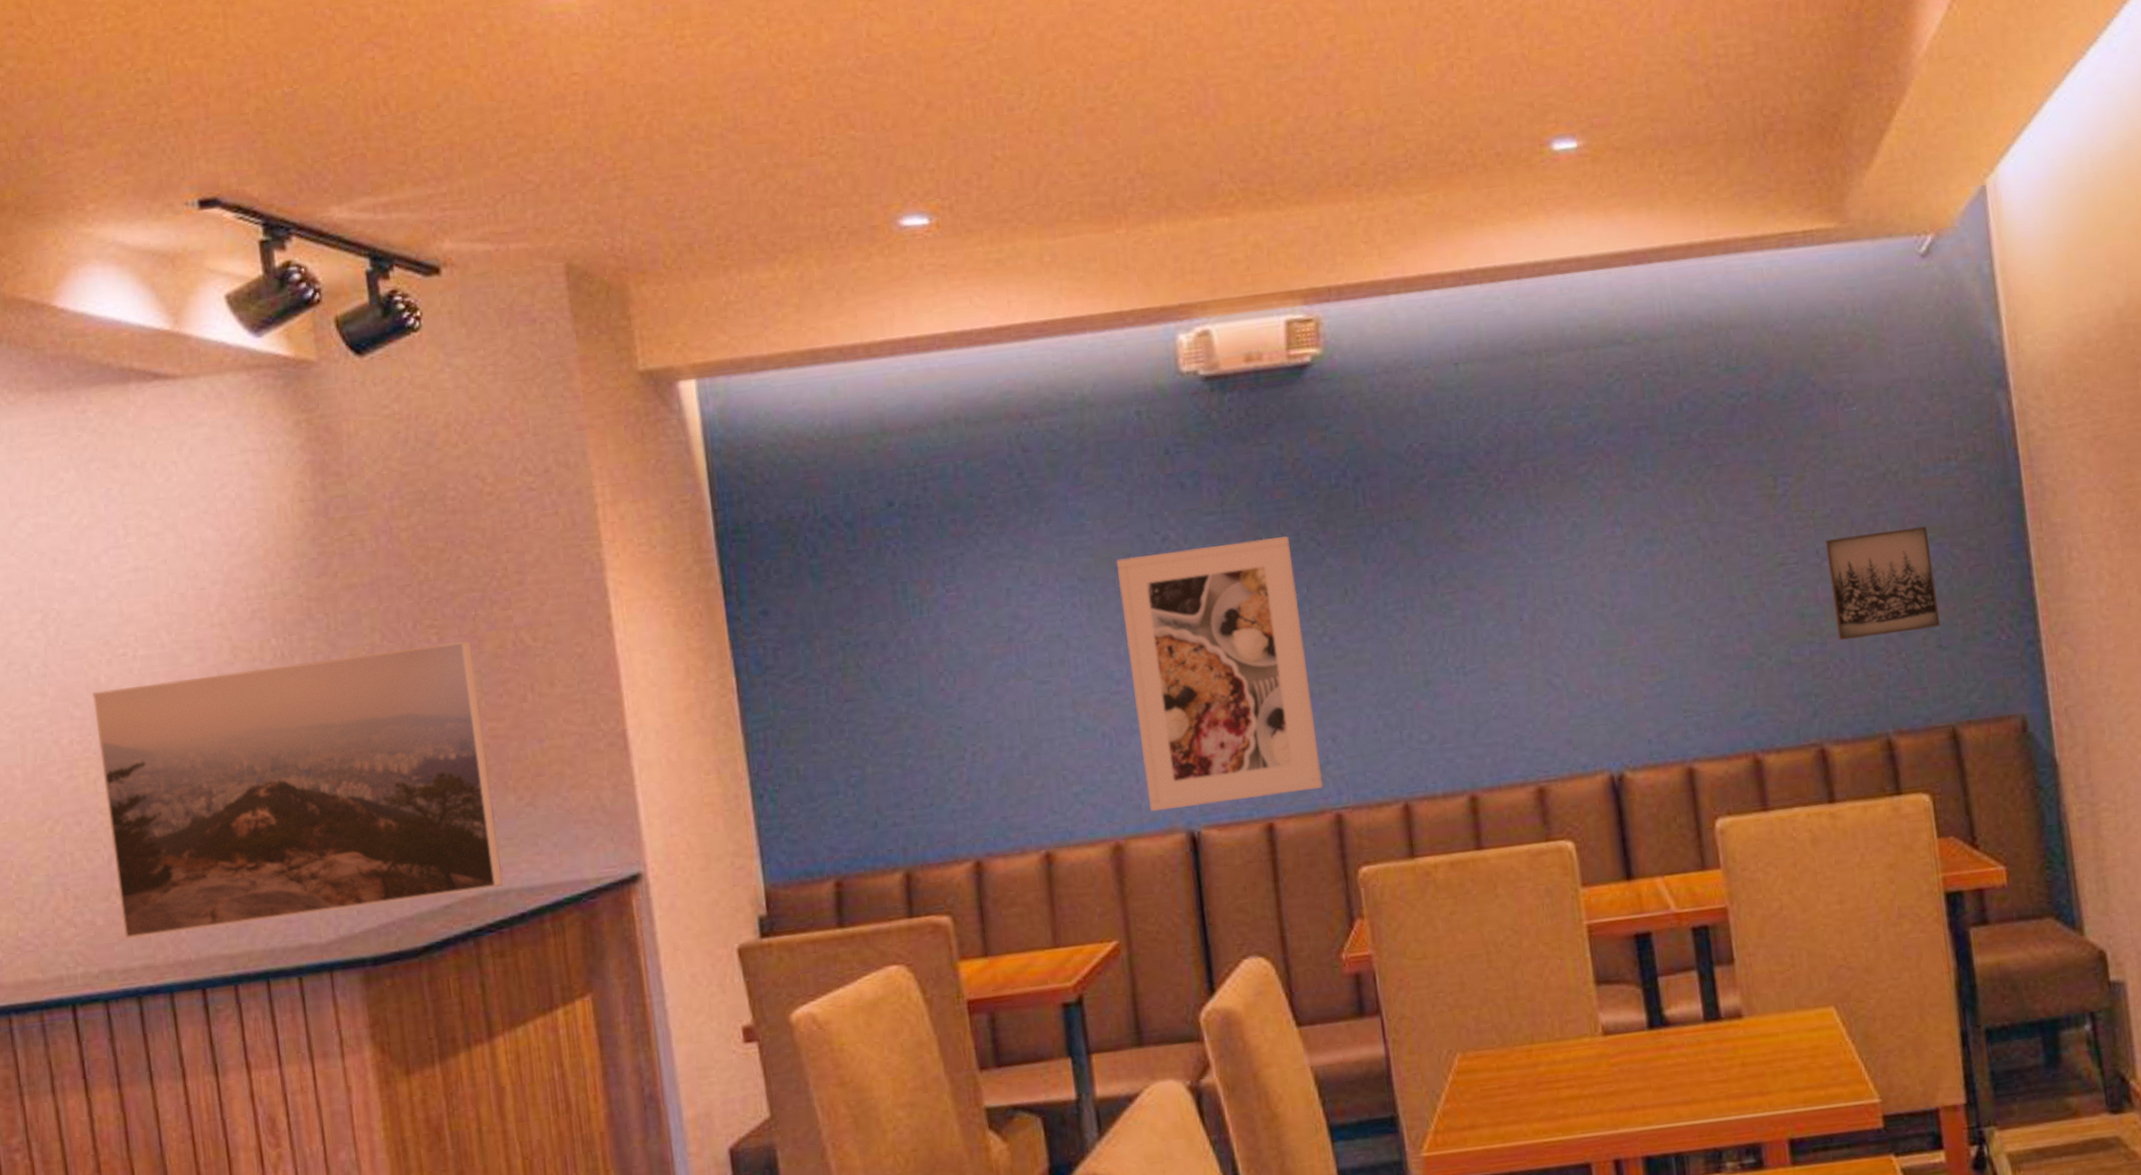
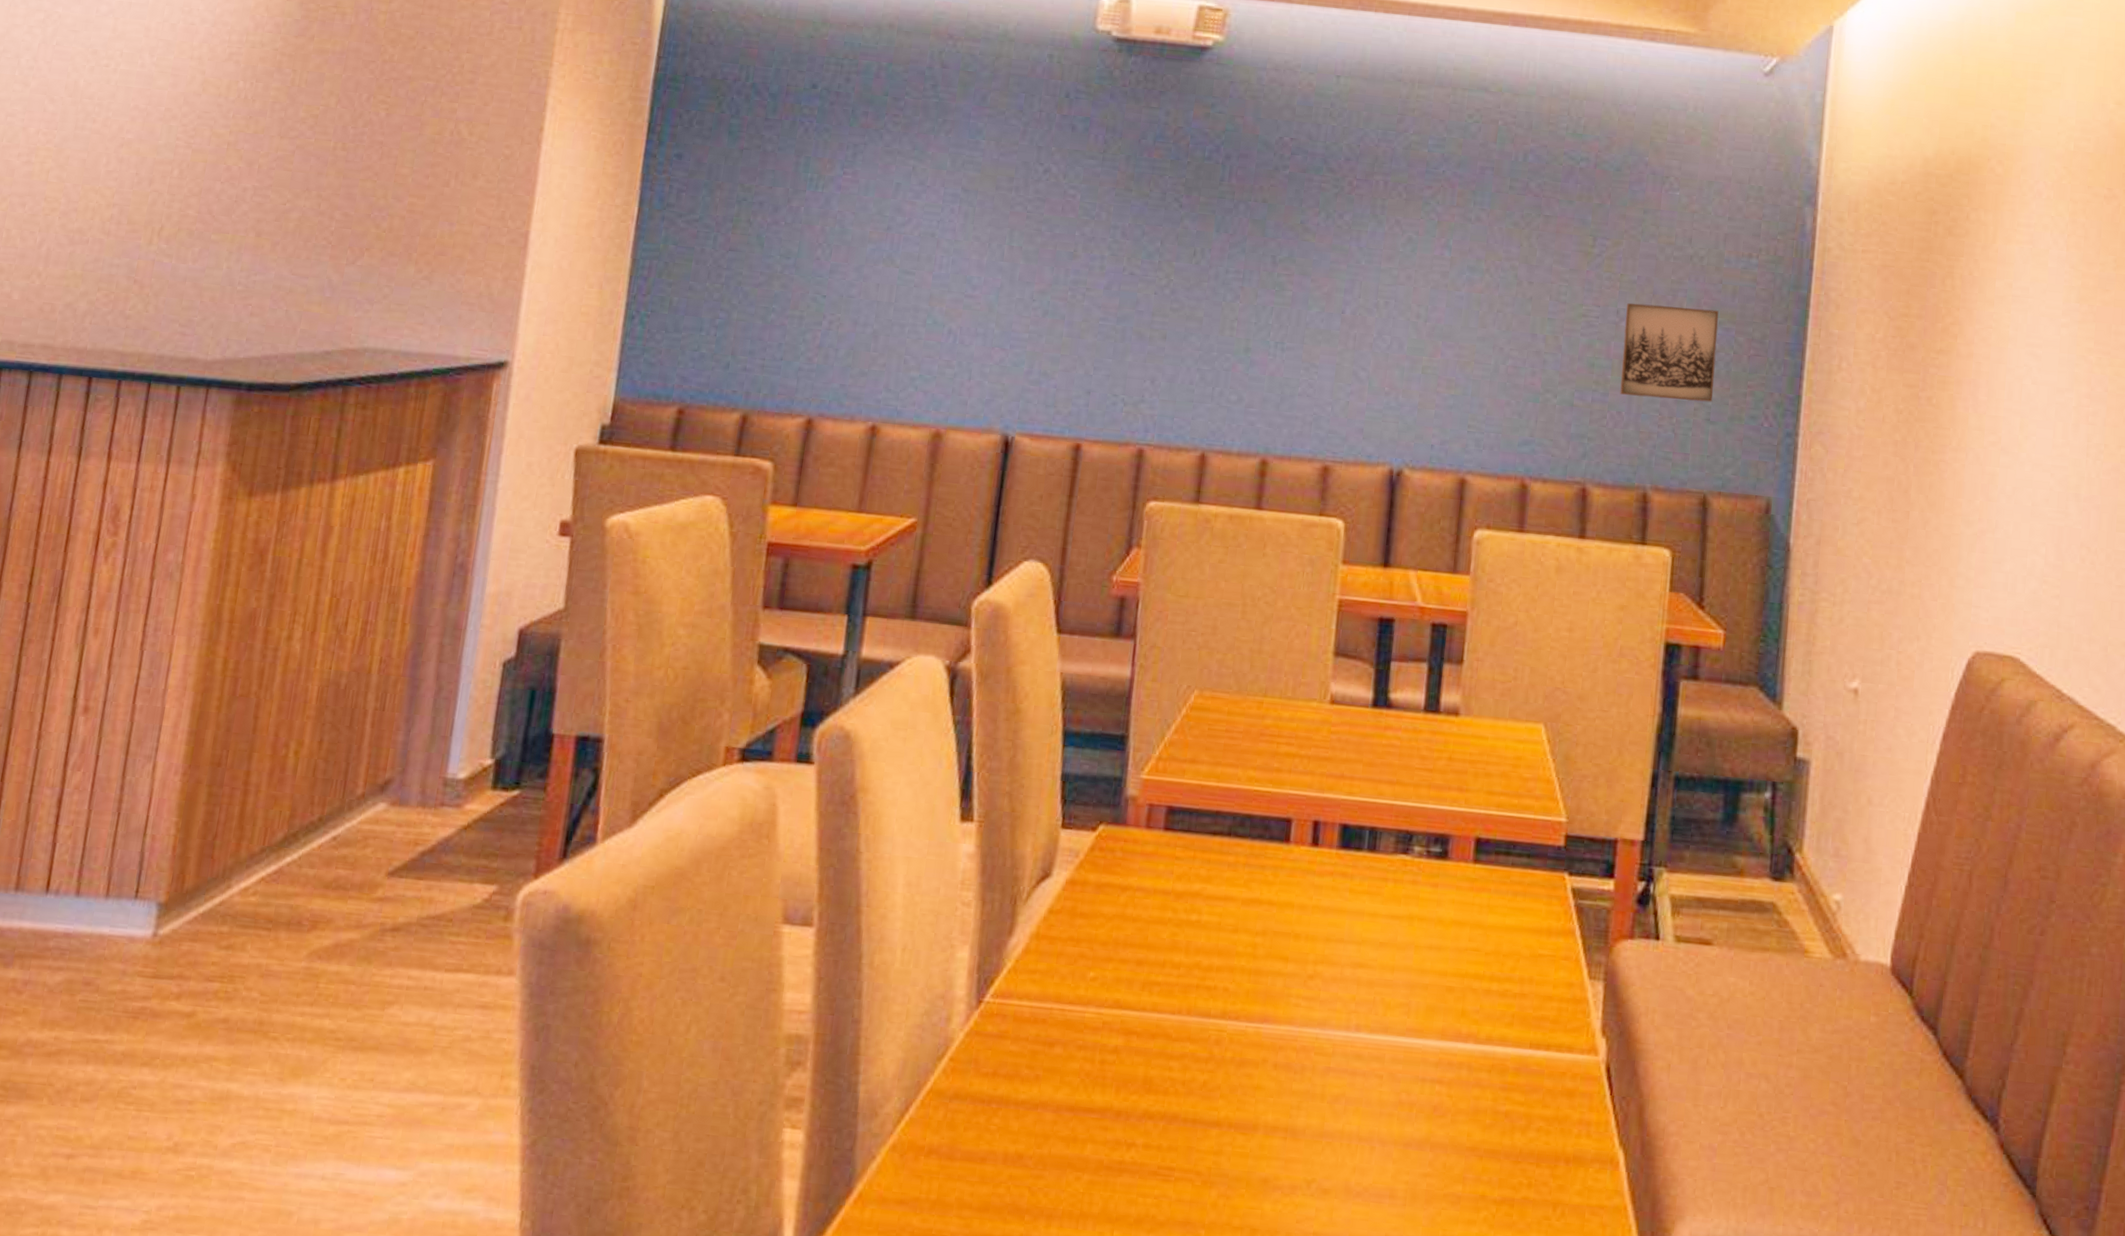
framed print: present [92,641,503,939] -> none [34,92,414,346]
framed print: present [1117,536,1323,812] -> none [975,179,1157,422]

